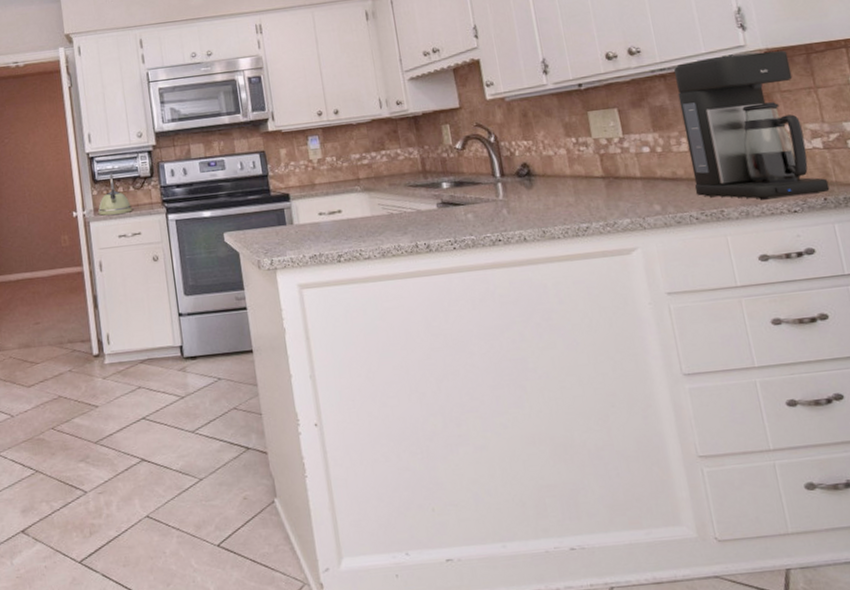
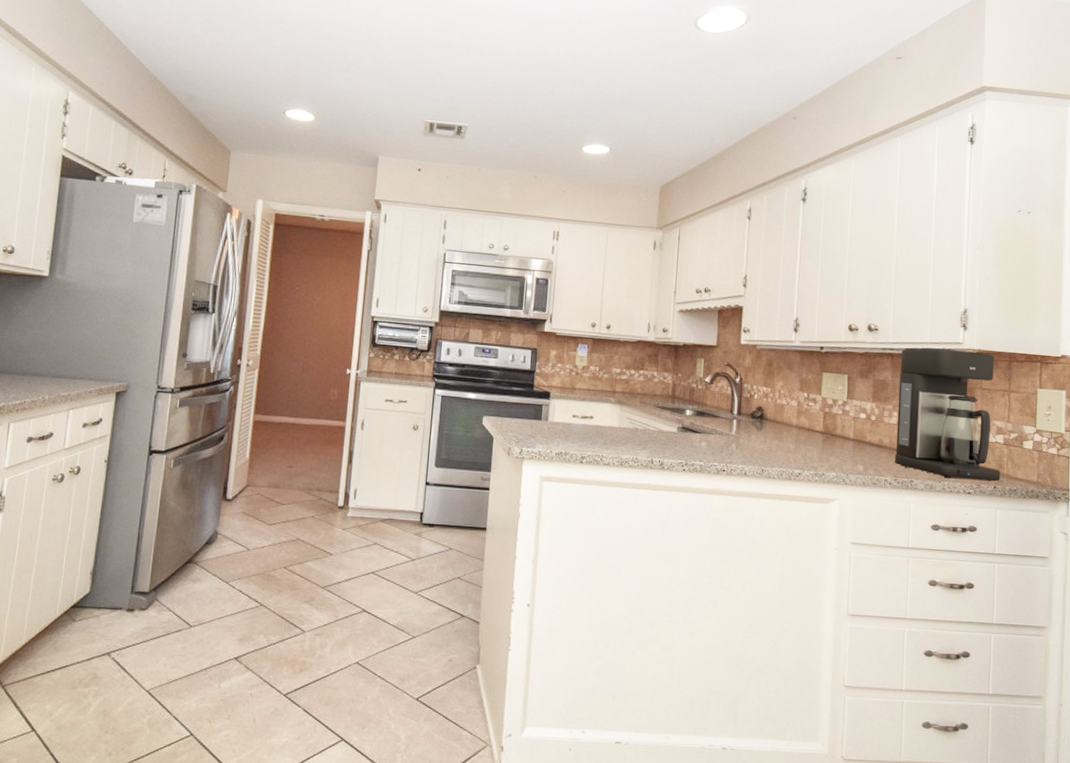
kettle: present [97,173,133,217] -> none [370,340,404,381]

